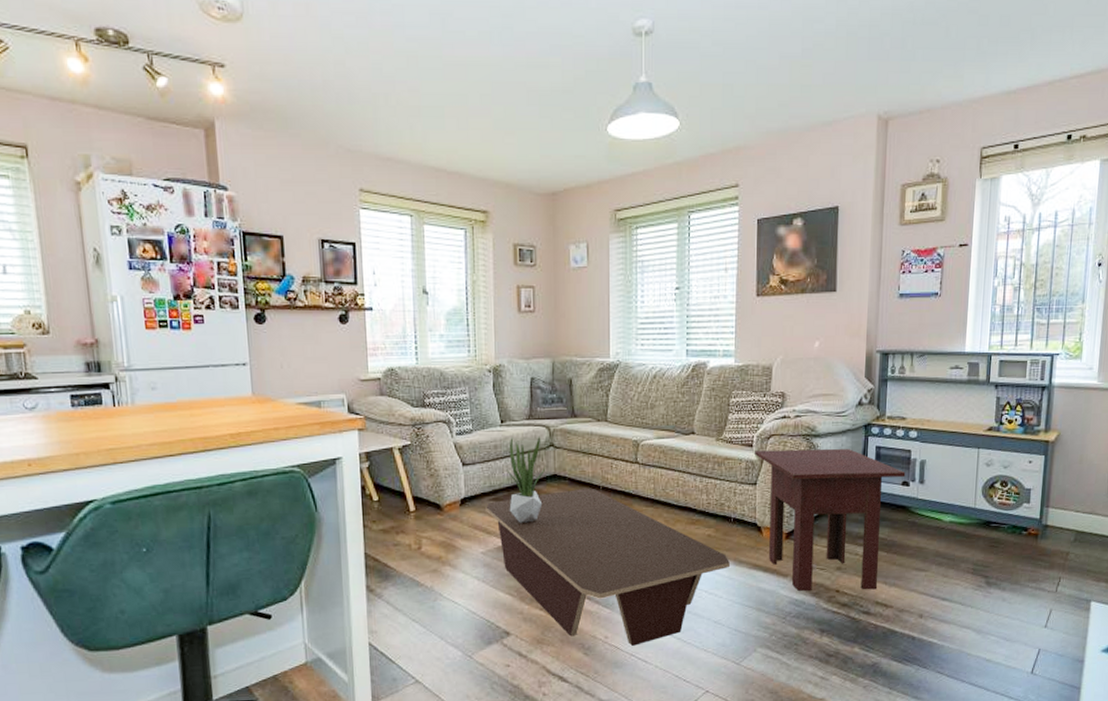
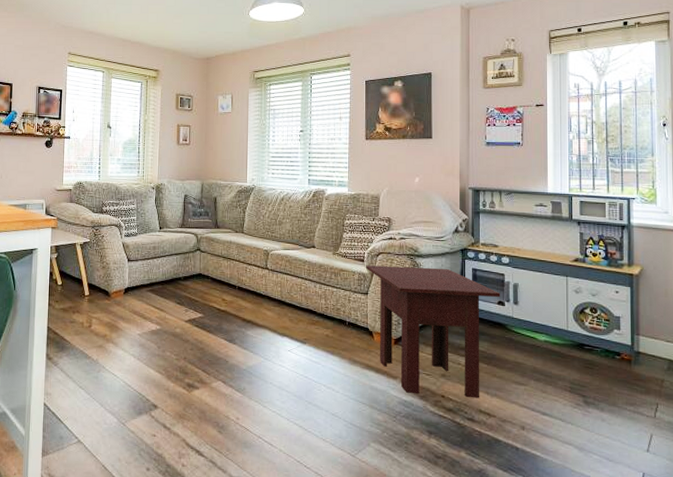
coffee table: present [486,488,731,646] -> none [144,286,346,429]
potted plant: present [506,436,546,523] -> none [162,241,193,312]

